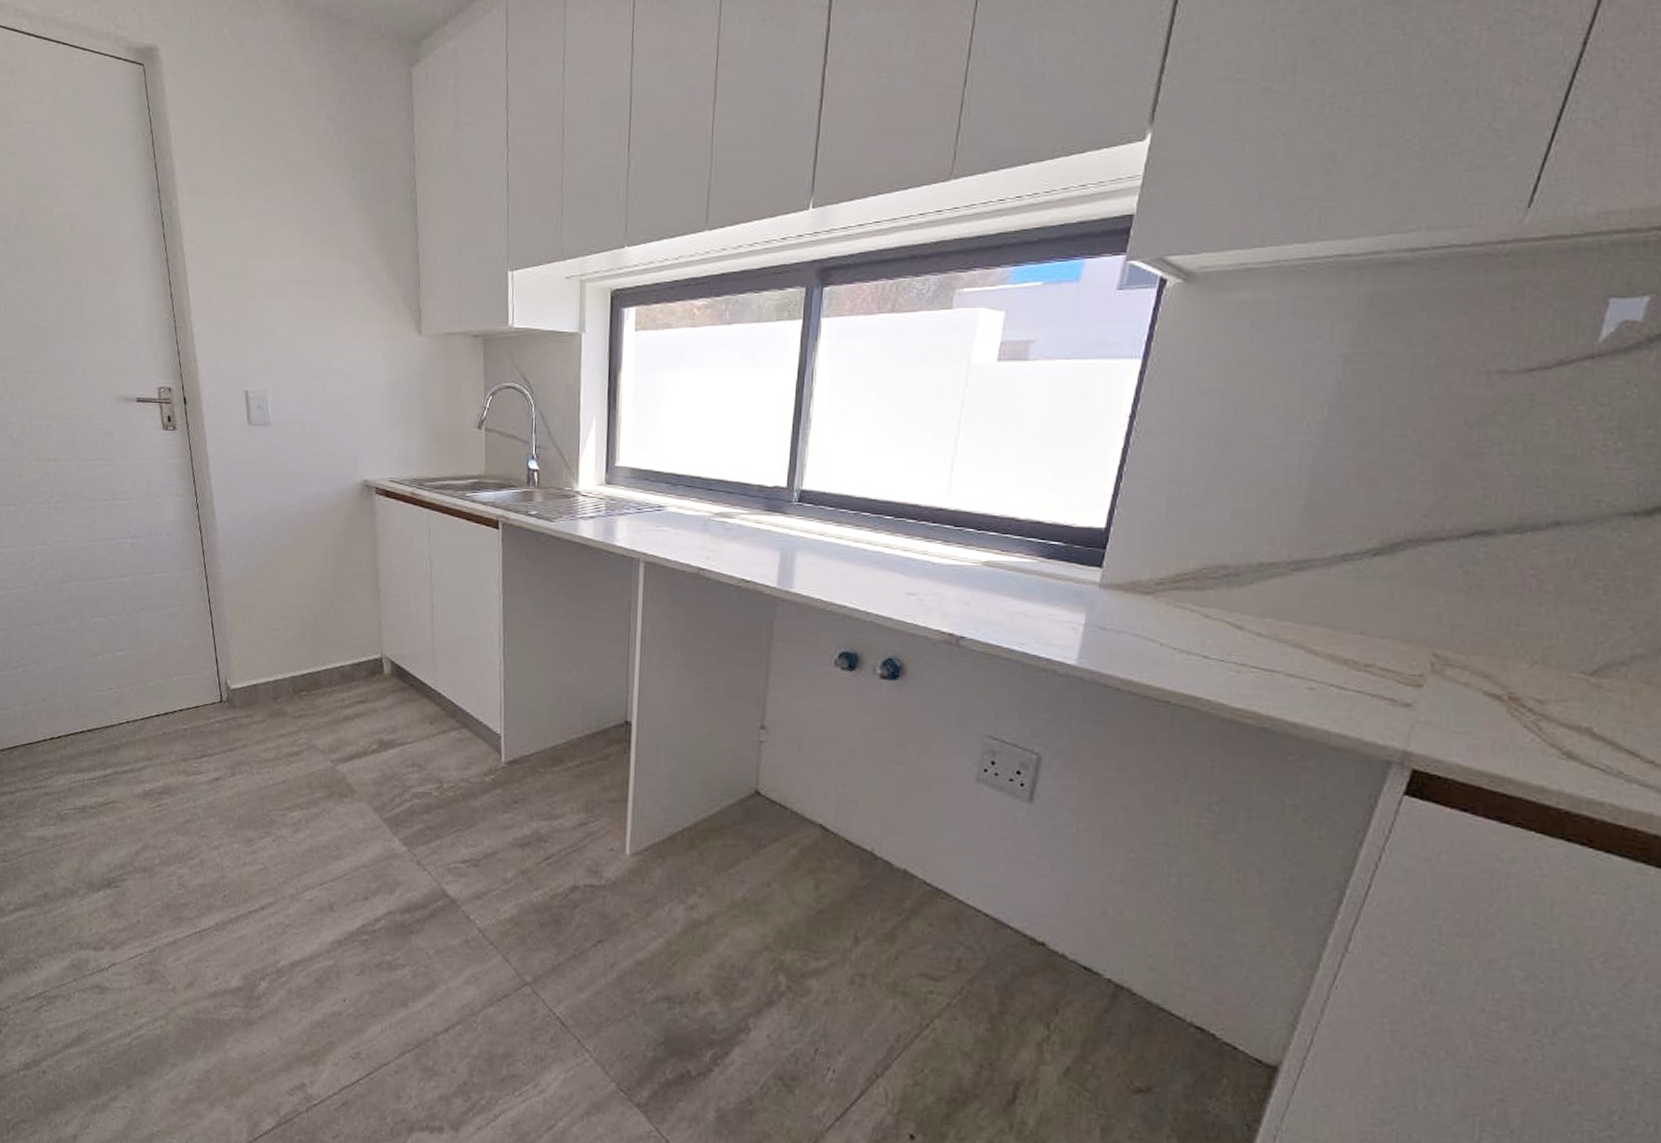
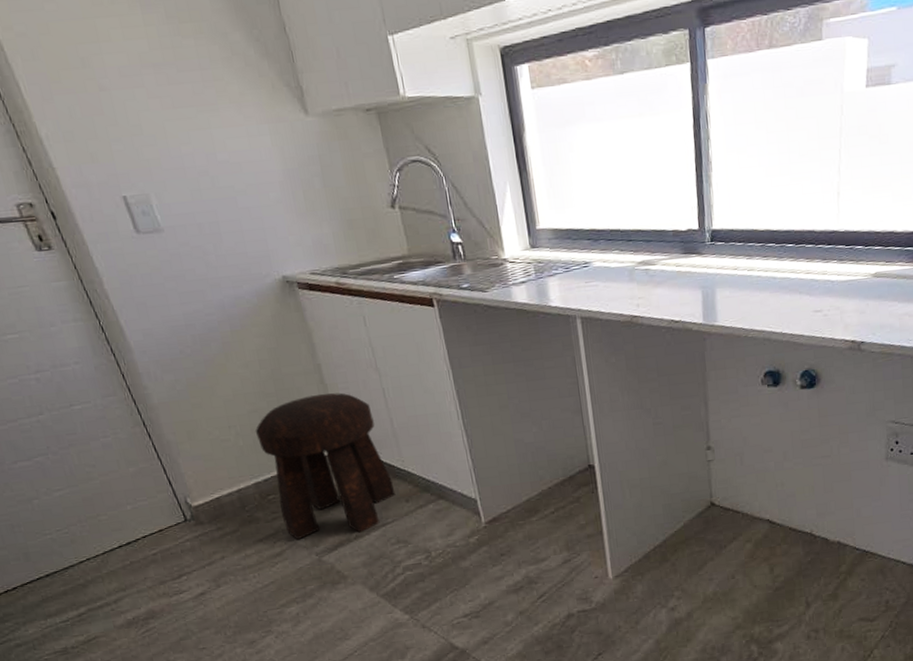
stool: none [304,598,422,748] -> present [255,392,396,540]

